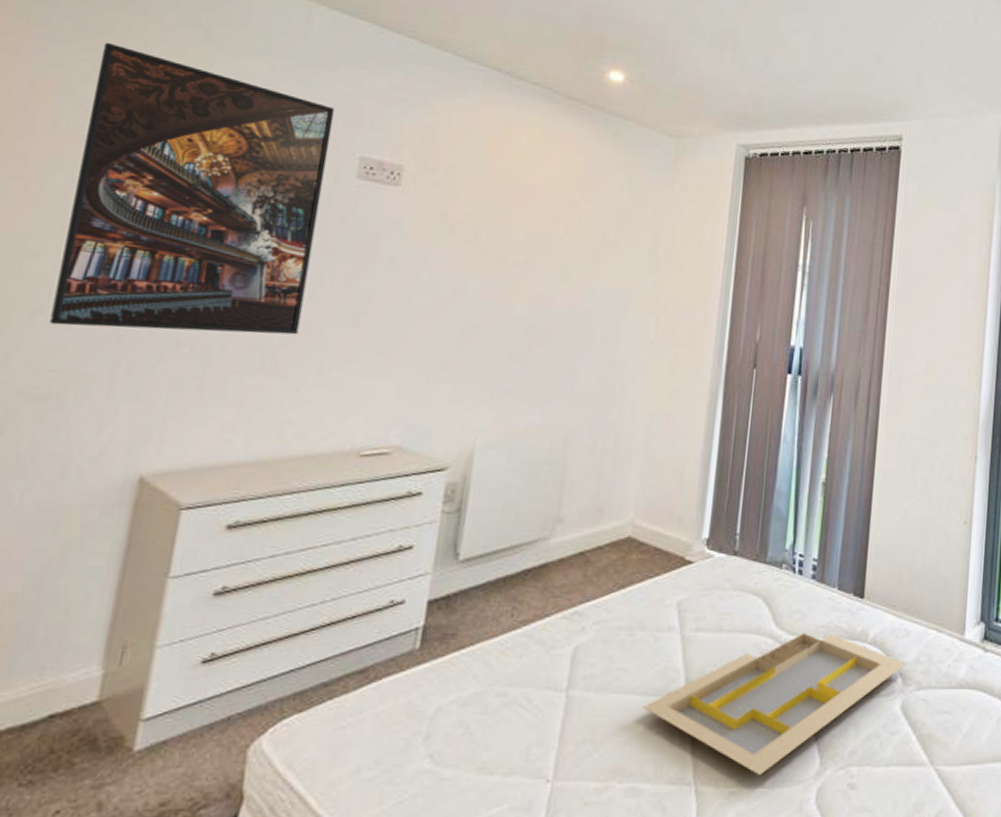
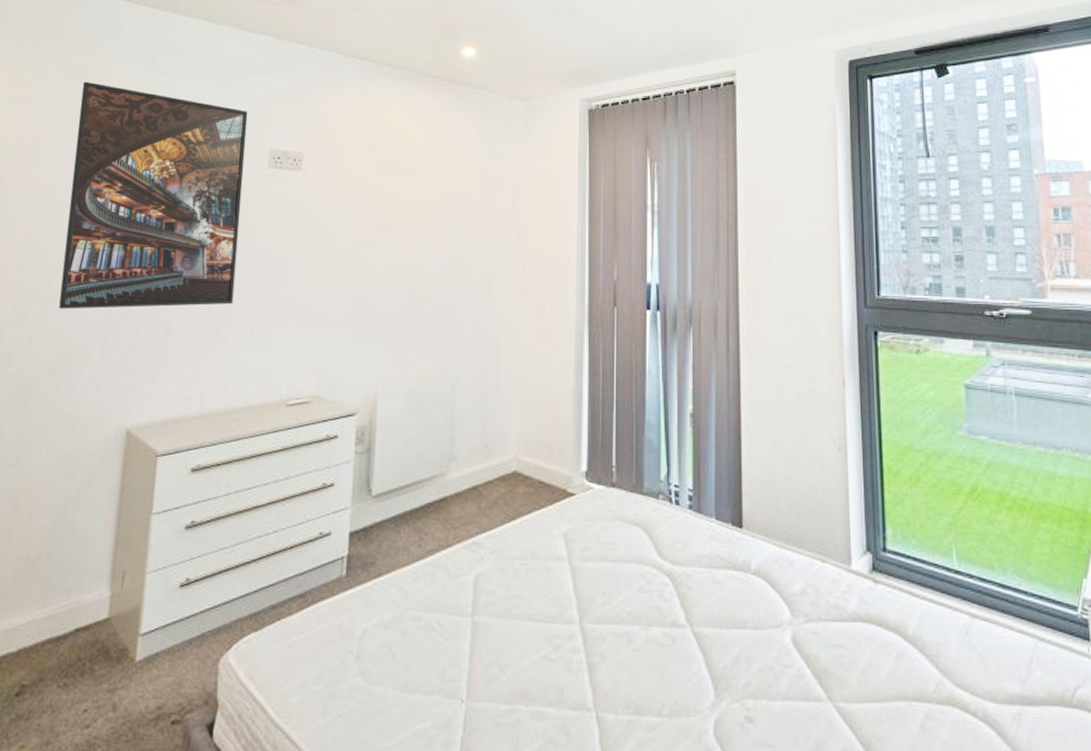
serving tray: present [643,633,906,776] -> none [541,563,792,705]

